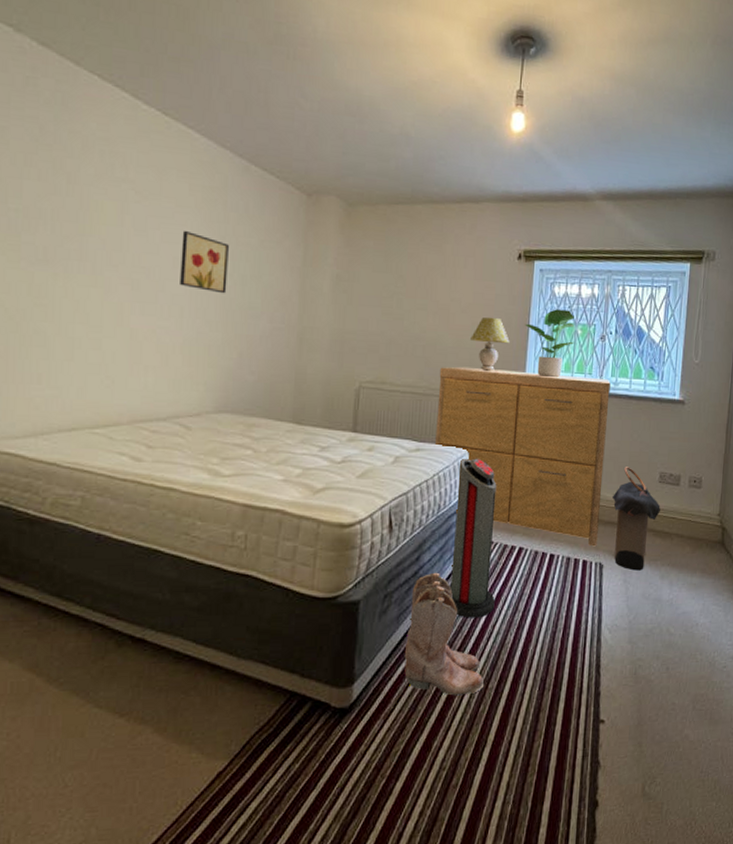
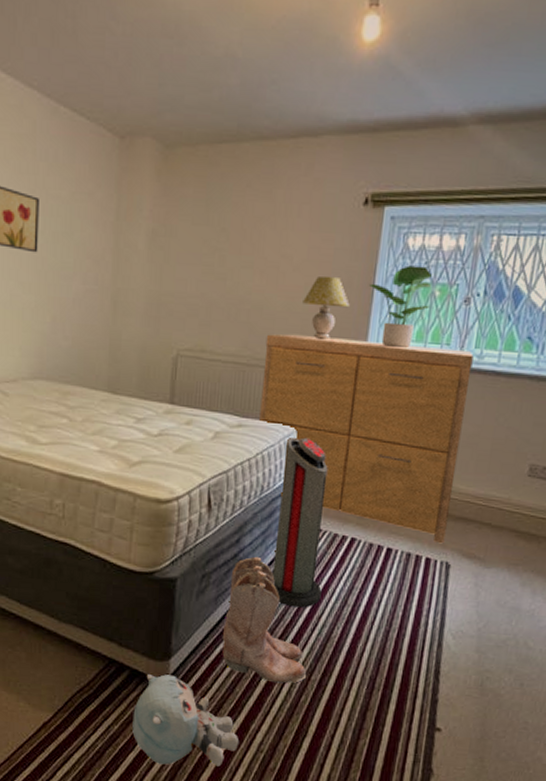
plush toy: none [314,701,423,800] -> present [132,674,240,767]
laundry hamper: present [613,467,661,571] -> none [464,456,528,575]

